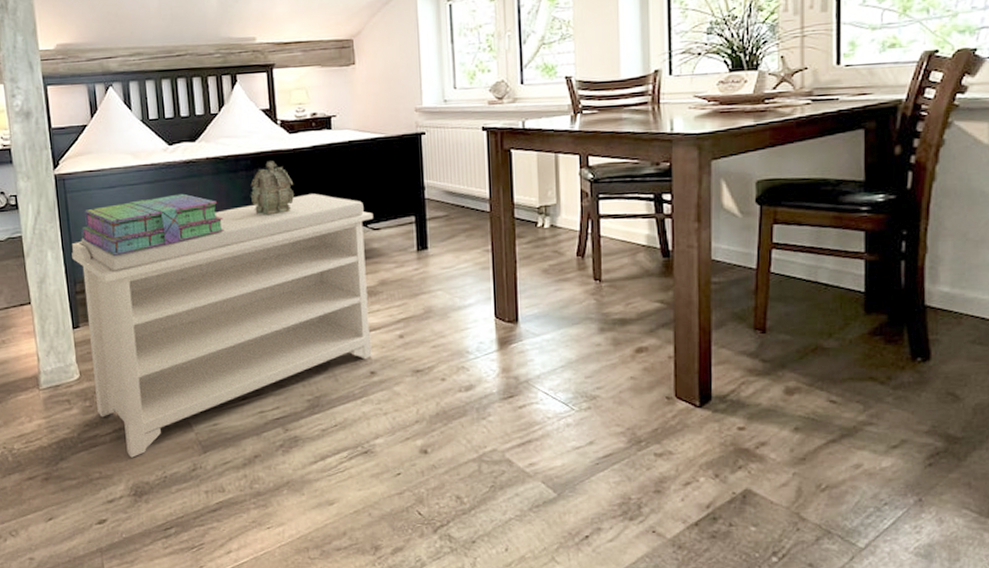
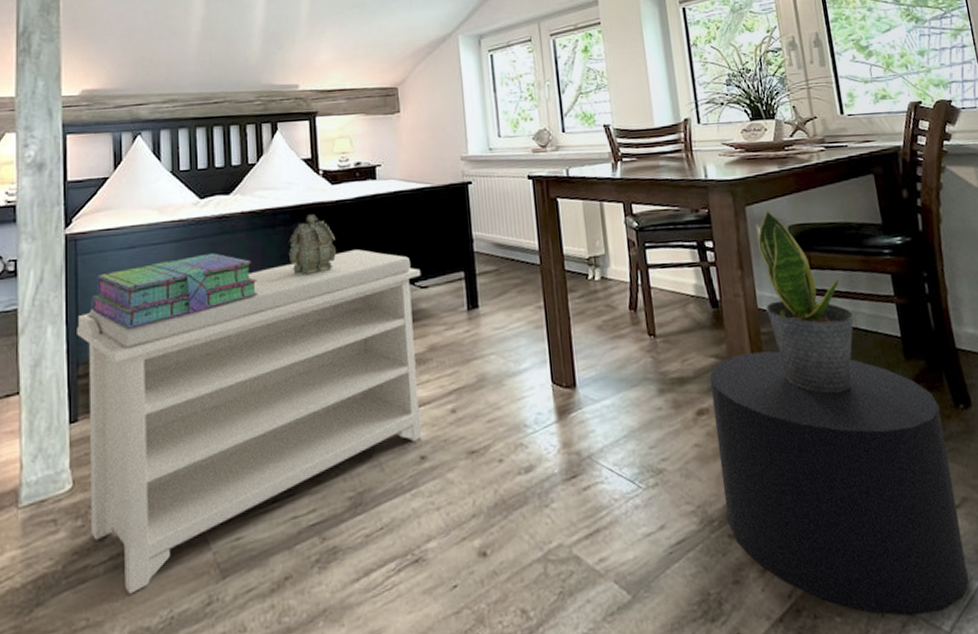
stool: none [652,299,895,532] -> present [709,351,968,616]
potted plant: none [720,164,816,340] -> present [758,209,855,393]

